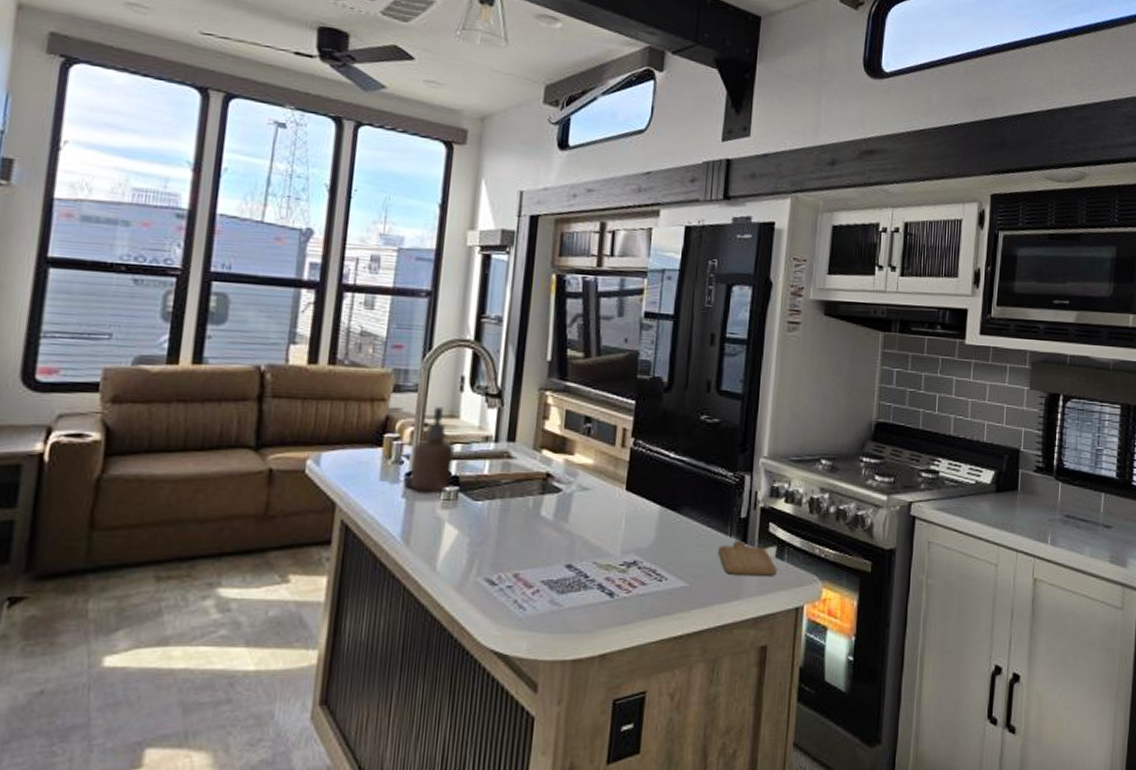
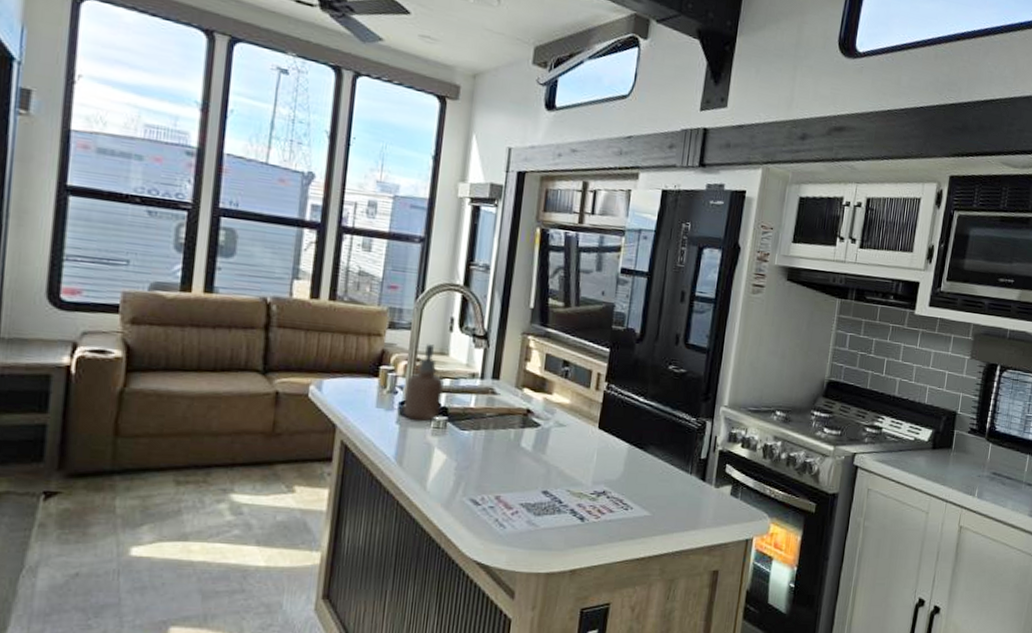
chopping board: present [718,541,776,576] -> none [679,479,731,511]

